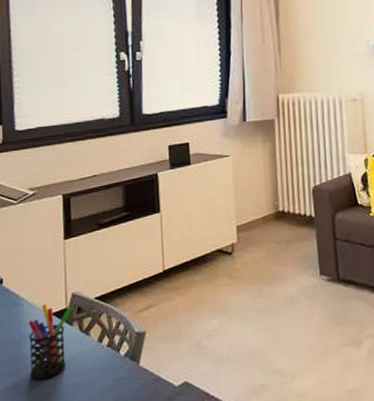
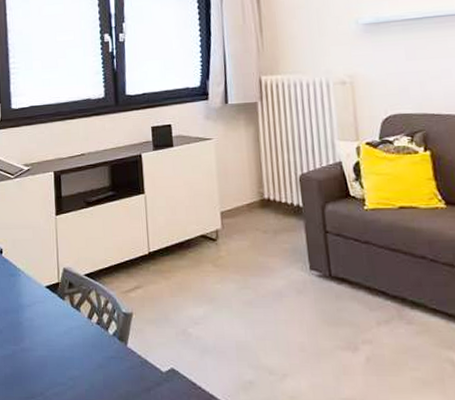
pen holder: present [28,303,72,379] -> none [25,276,64,349]

